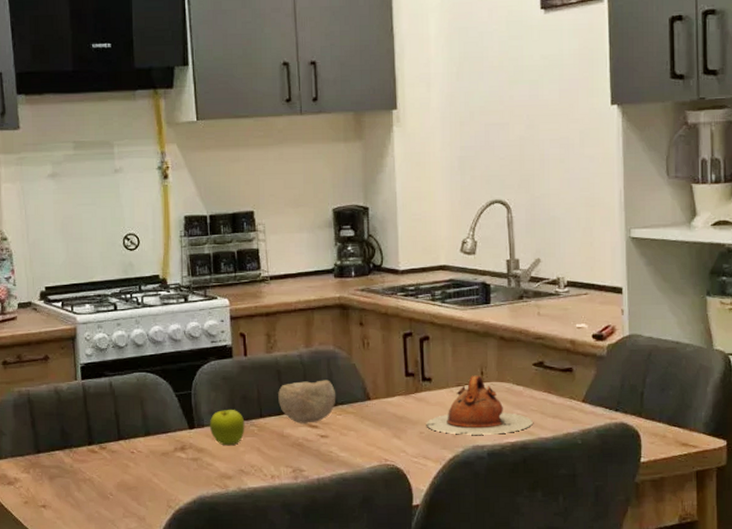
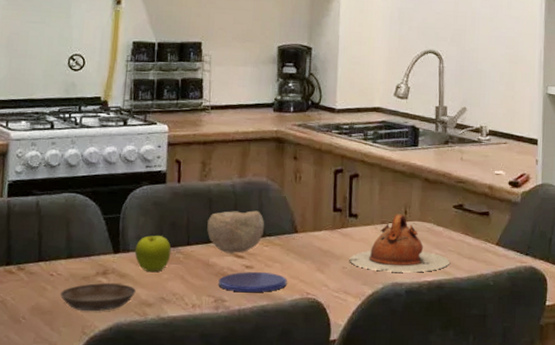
saucer: none [143,458,215,486] -> present [60,283,136,312]
saucer: none [295,441,364,462] -> present [218,272,287,293]

